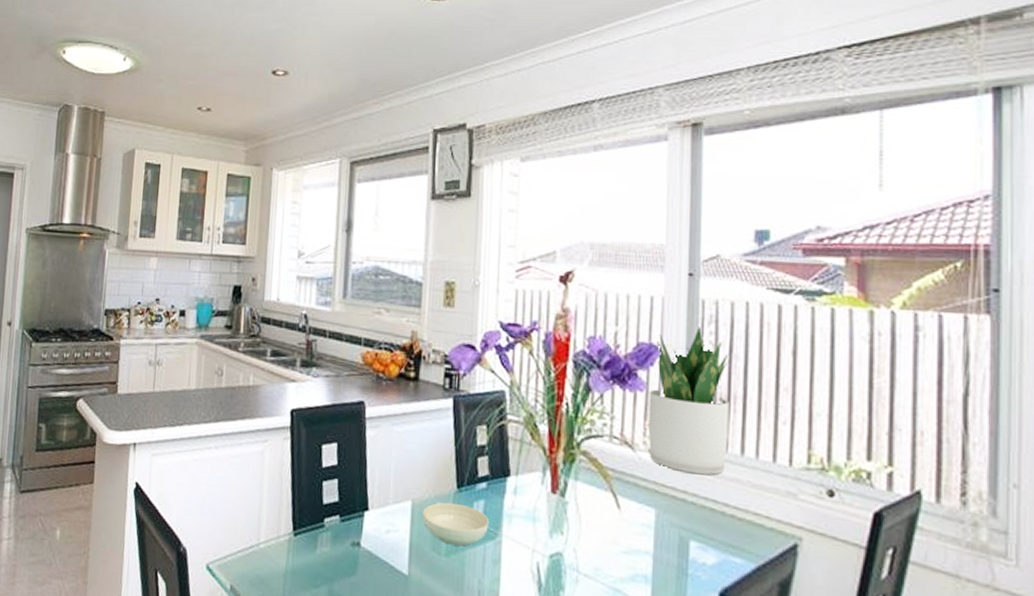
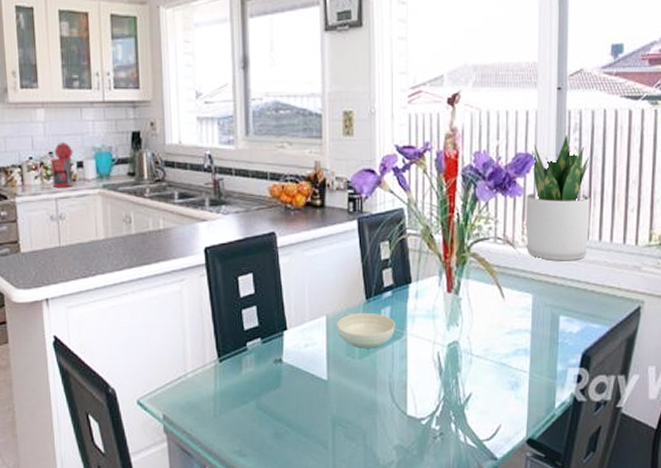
coffee maker: none [154,289,178,335] -> present [50,141,78,188]

